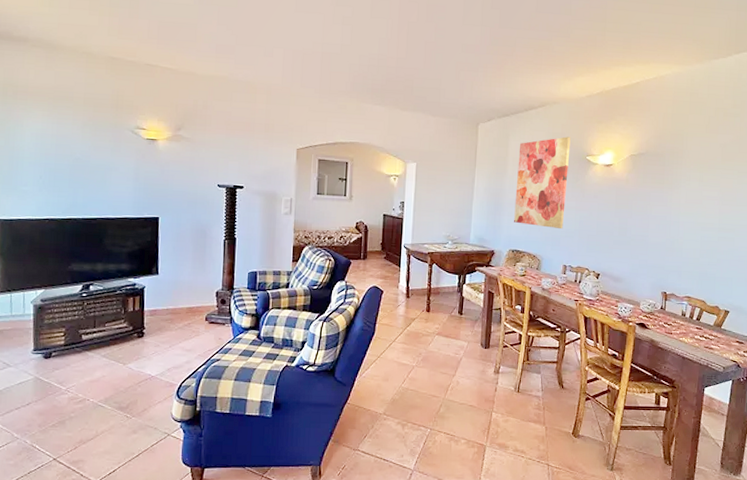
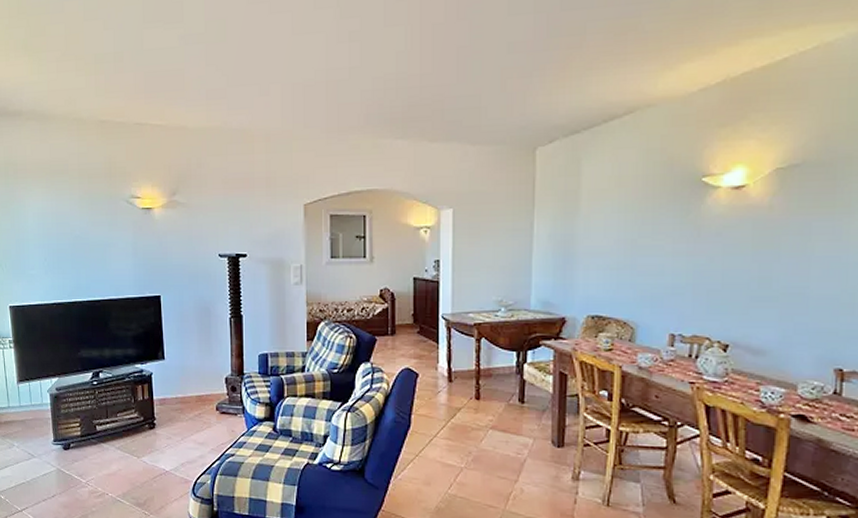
wall art: present [514,136,571,230] -> none [593,152,676,285]

